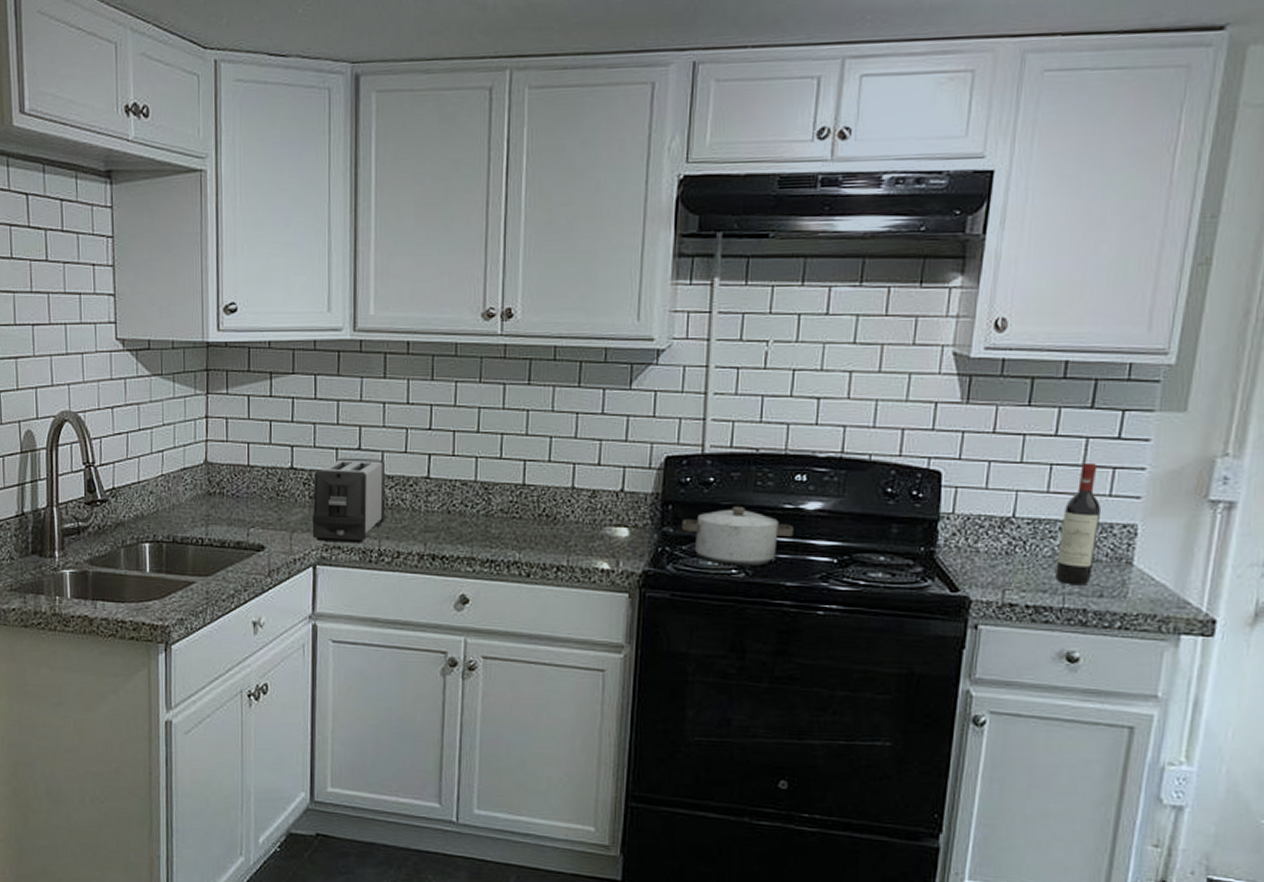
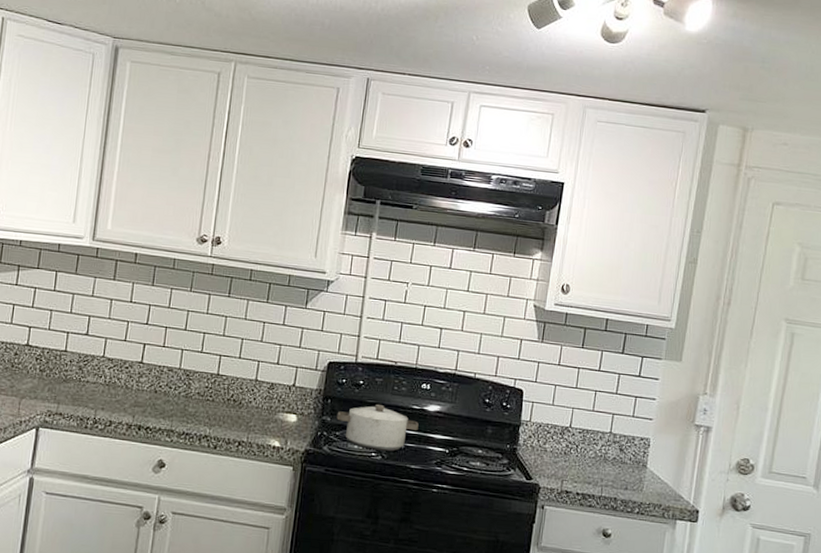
toaster: present [312,457,386,543] -> none [38,340,107,412]
wine bottle: present [1055,462,1102,586] -> none [596,391,628,480]

